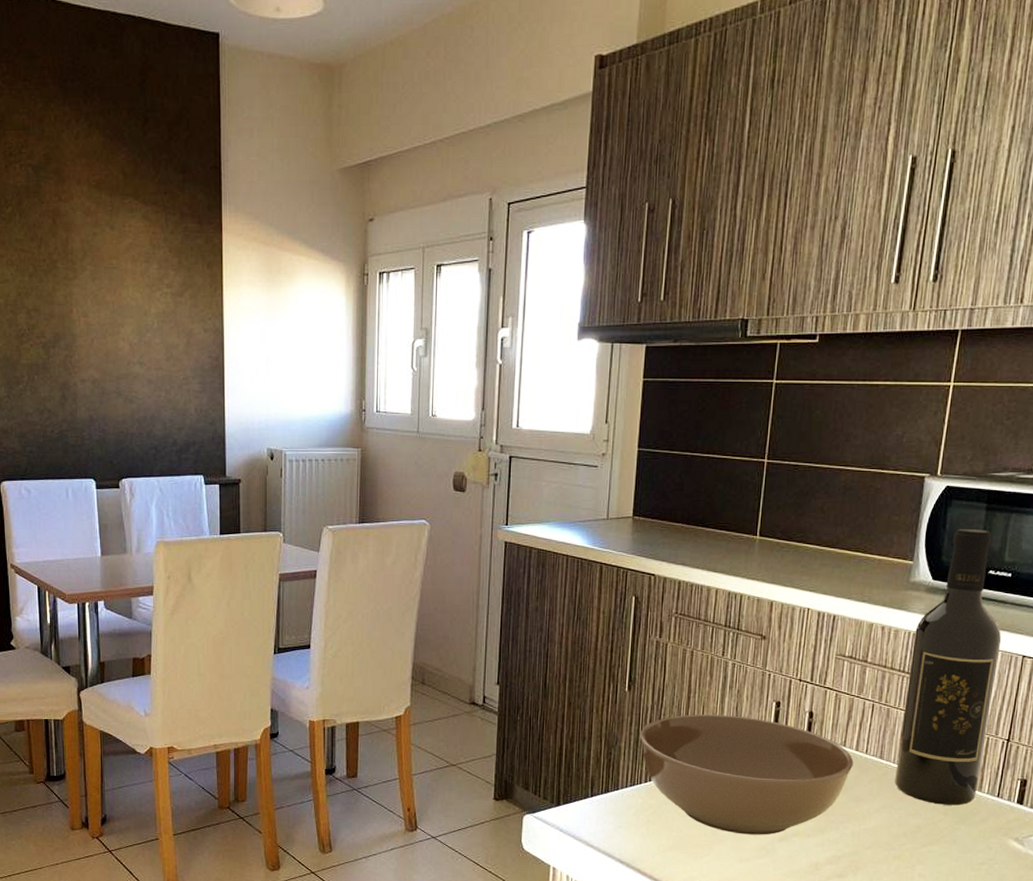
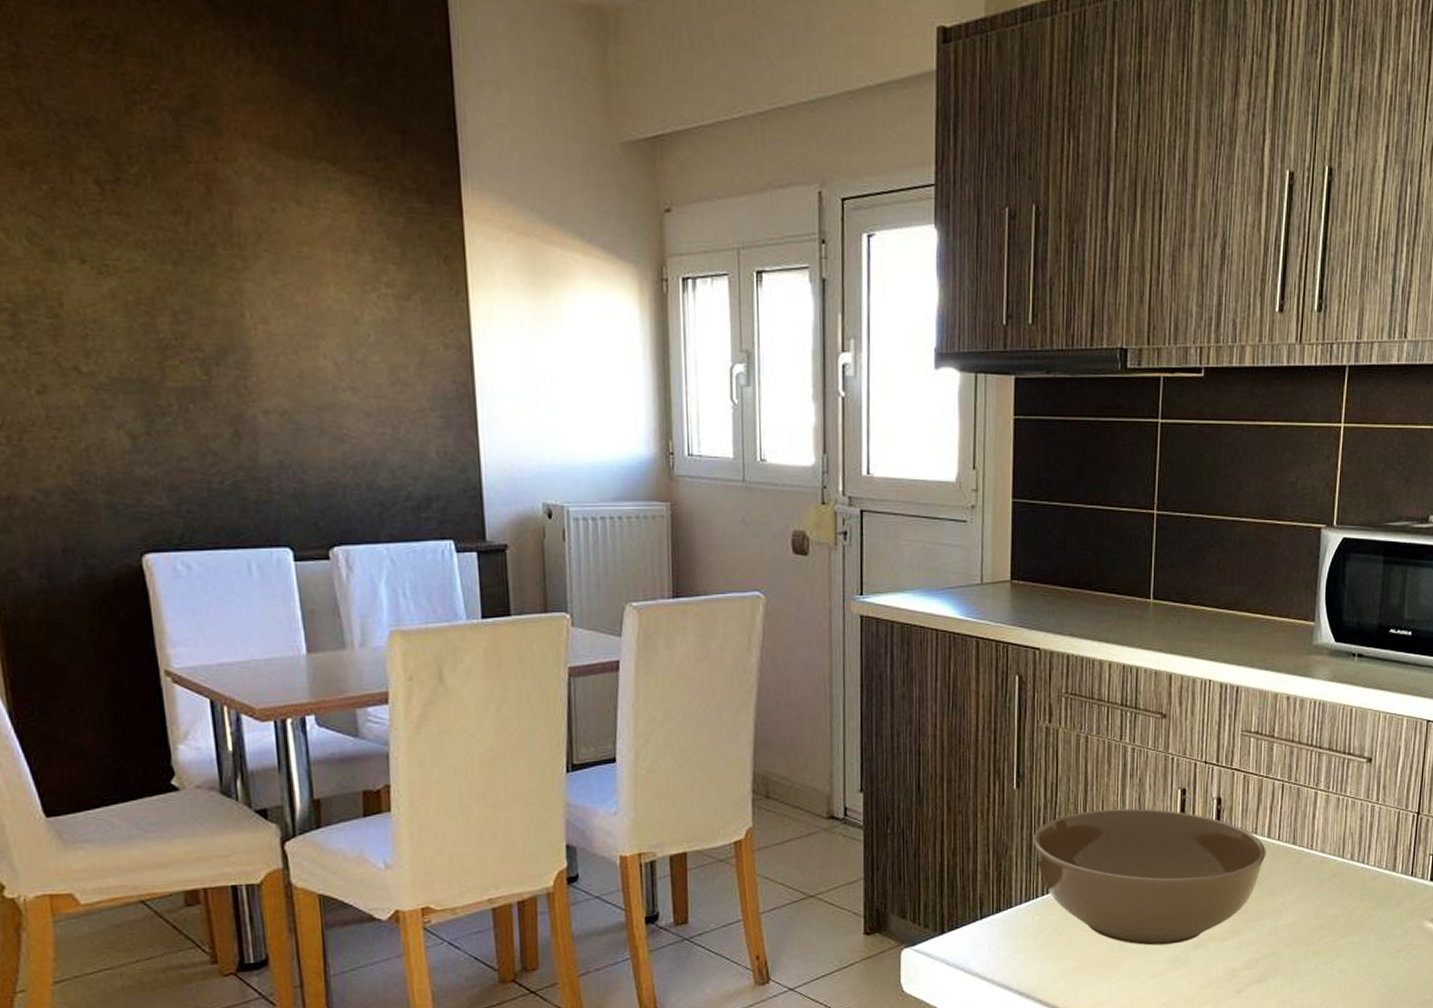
wine bottle: present [894,528,1002,806] -> none [1309,584,1406,890]

